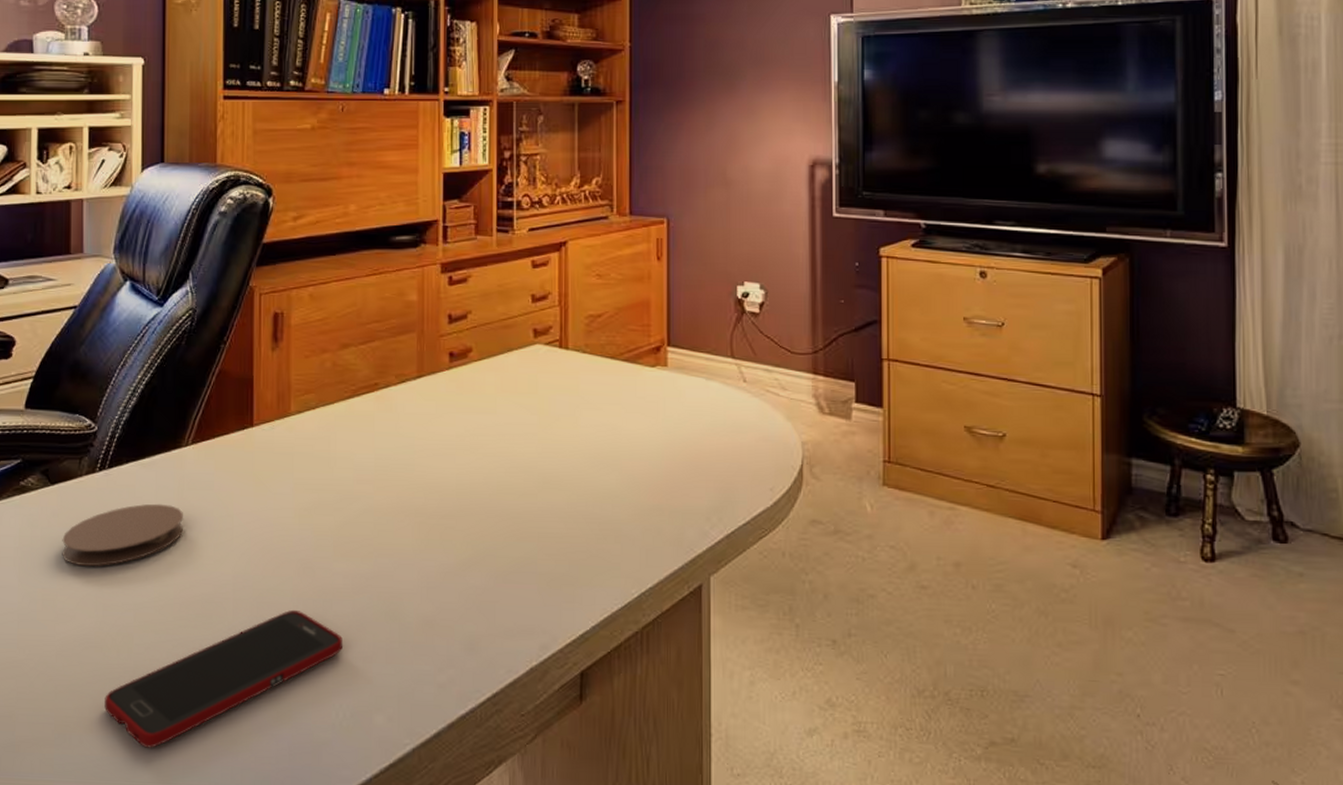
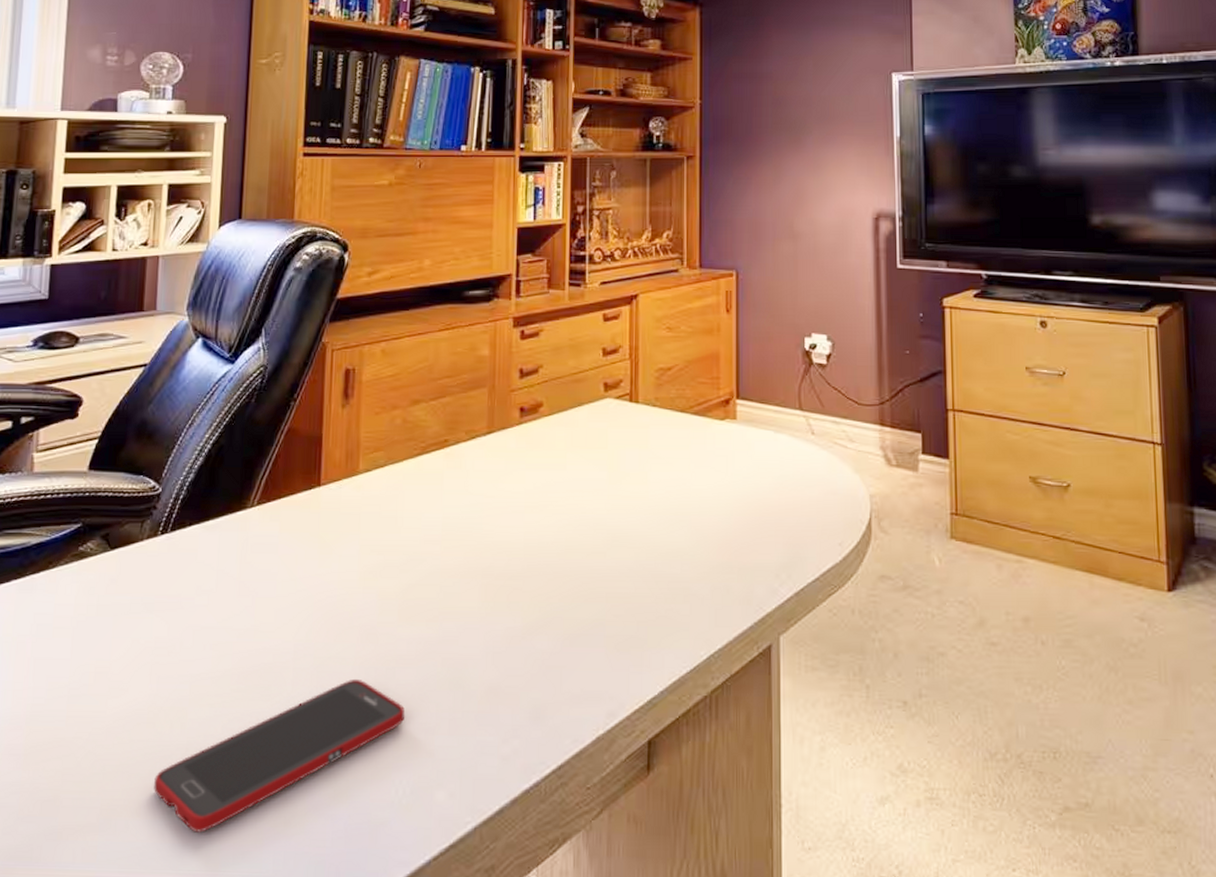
coaster: present [62,503,184,567] -> none [118,568,245,637]

